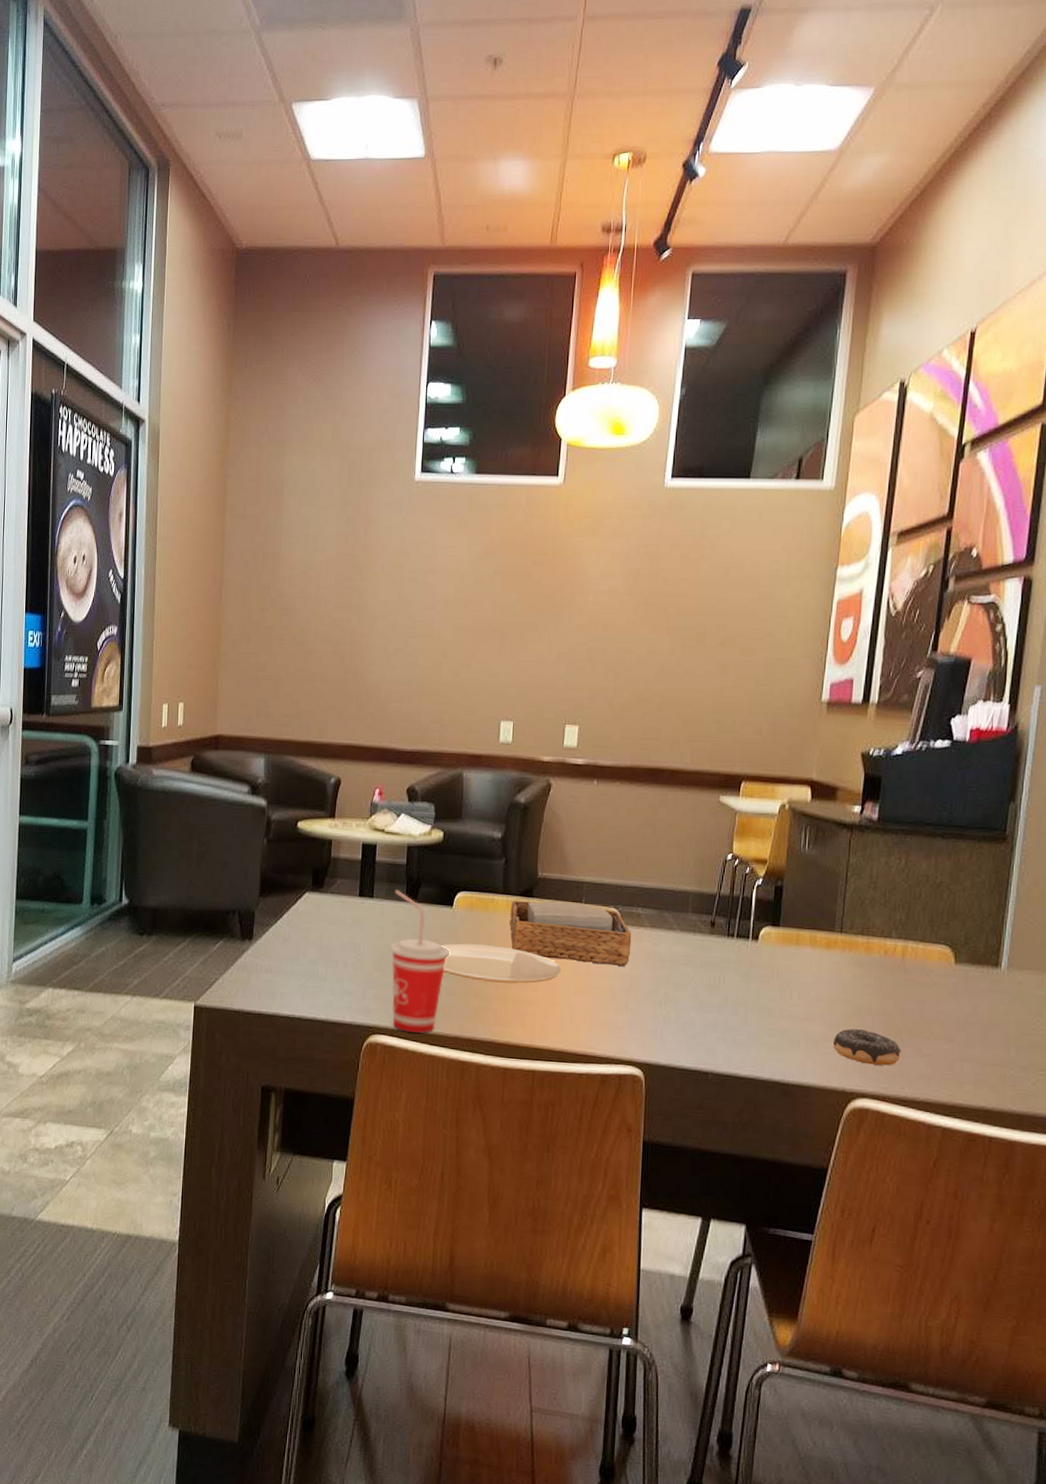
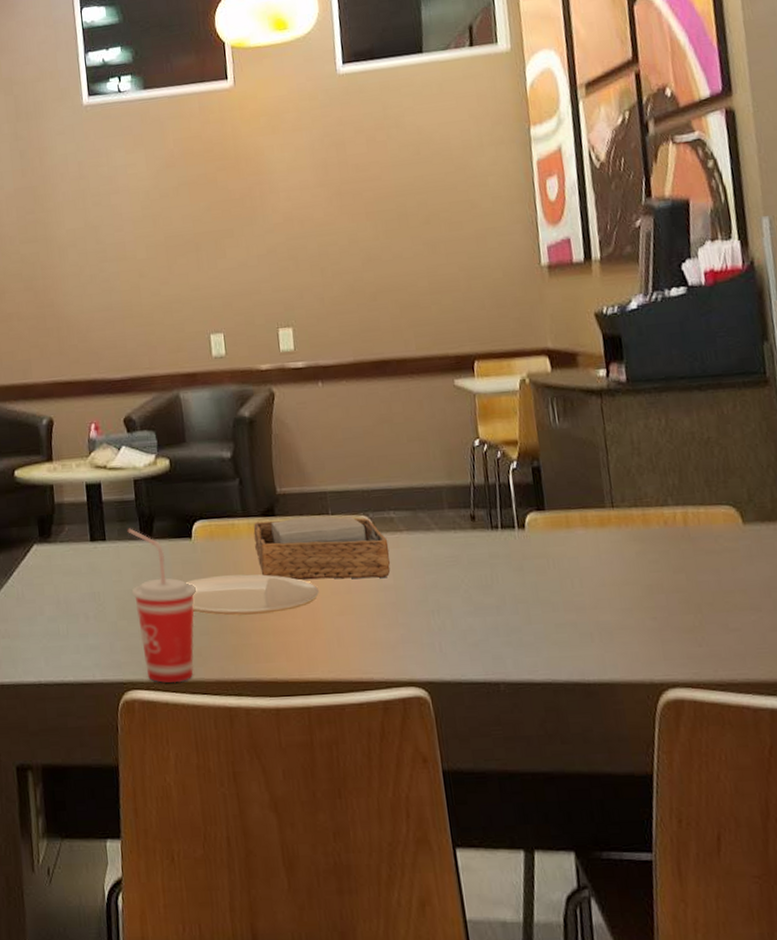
donut: present [832,1028,901,1066] -> none [628,610,706,649]

